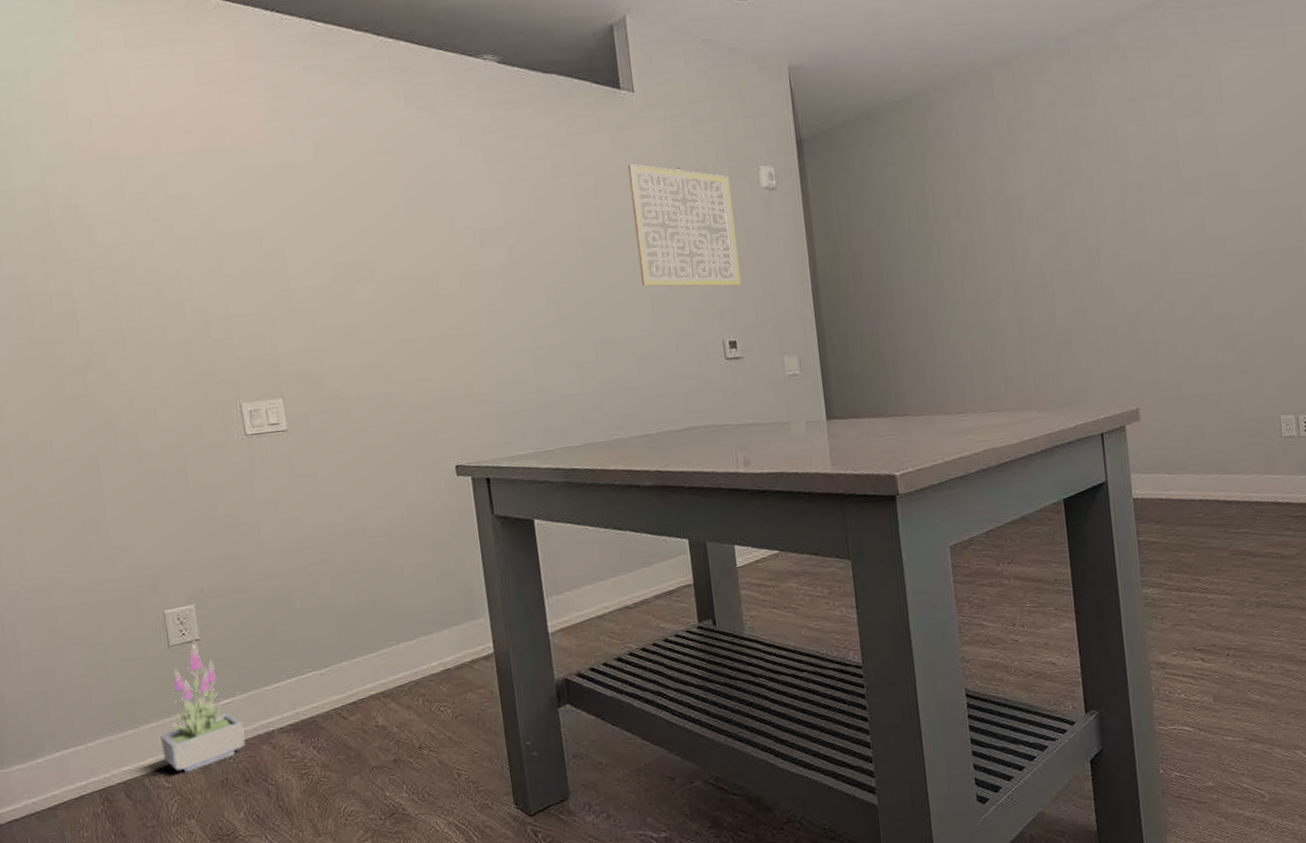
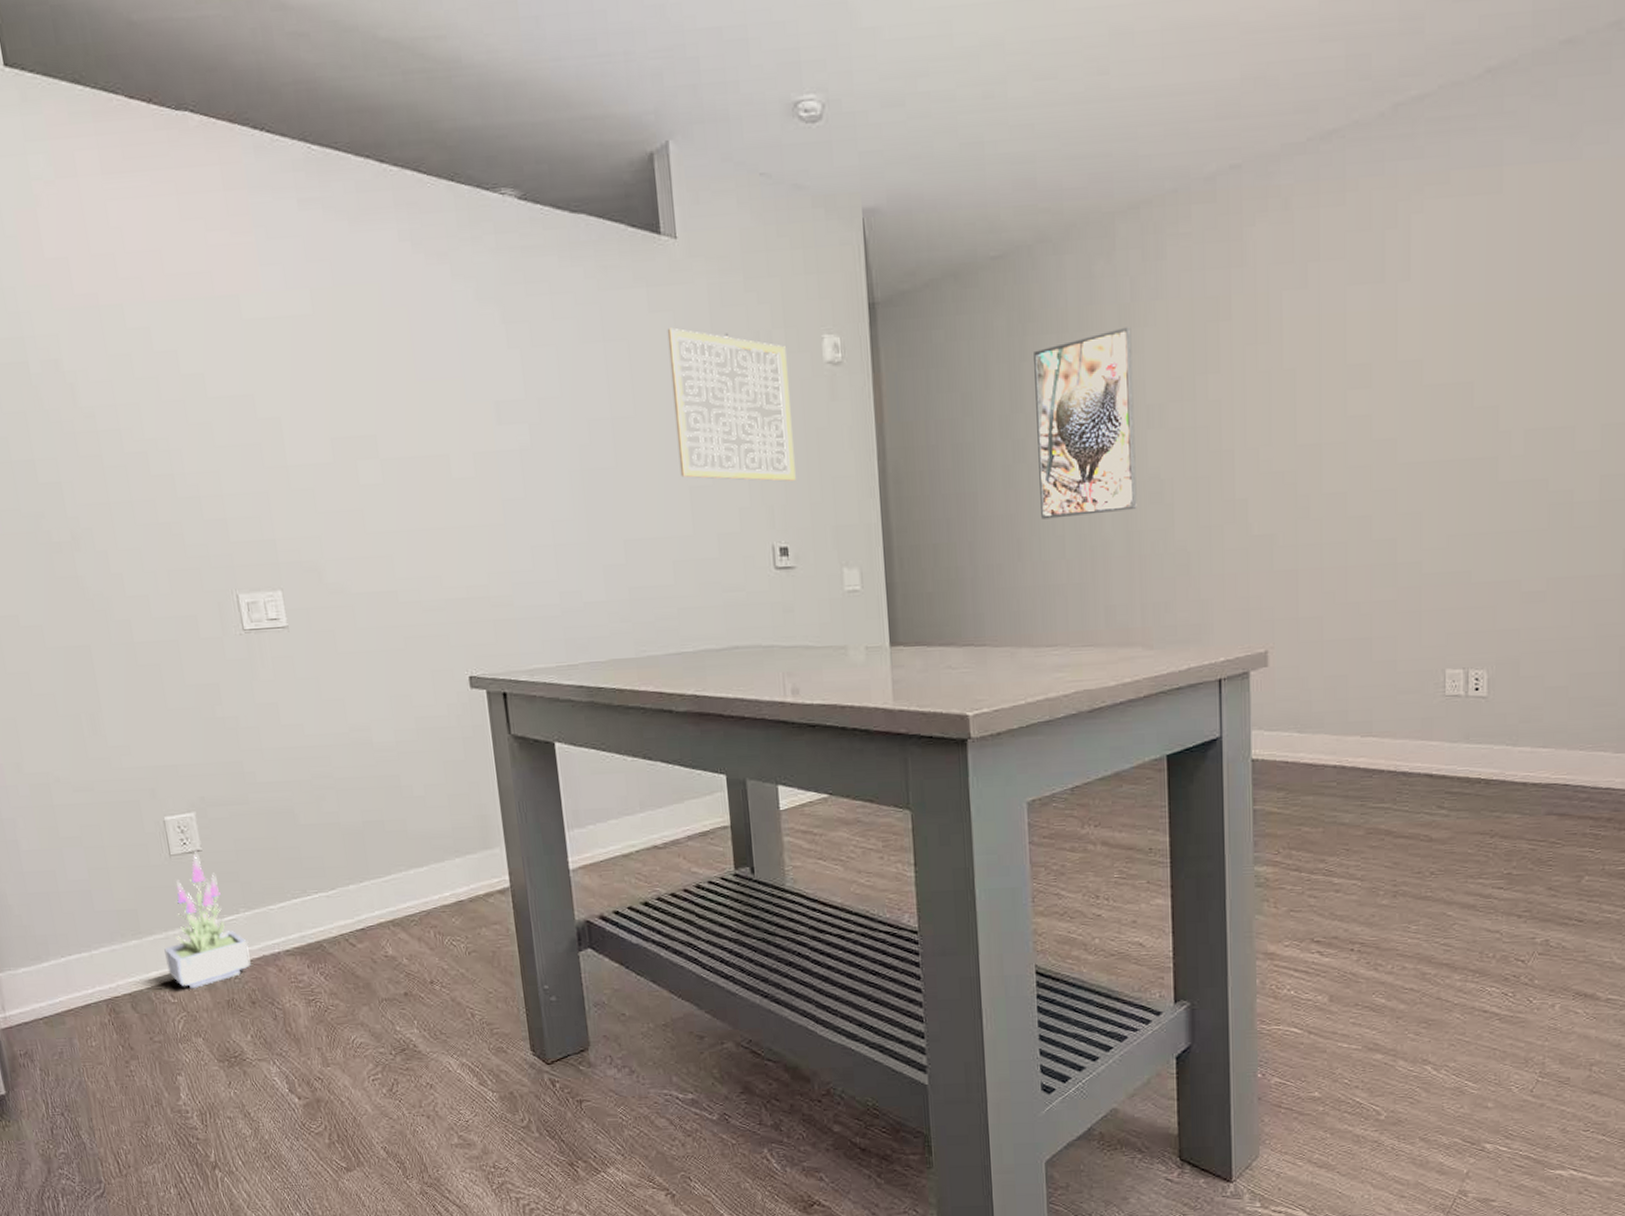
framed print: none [933,153,1025,309] -> present [1034,327,1137,519]

